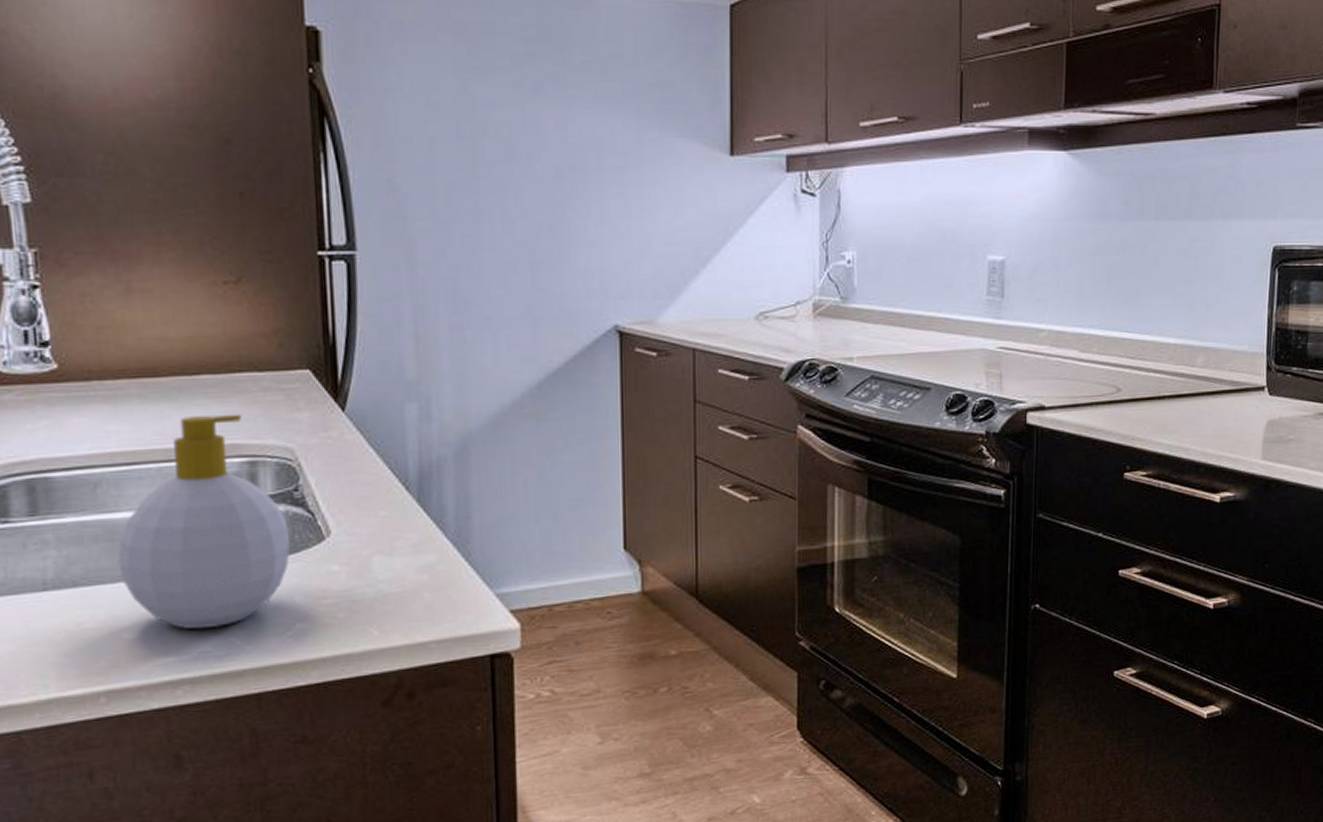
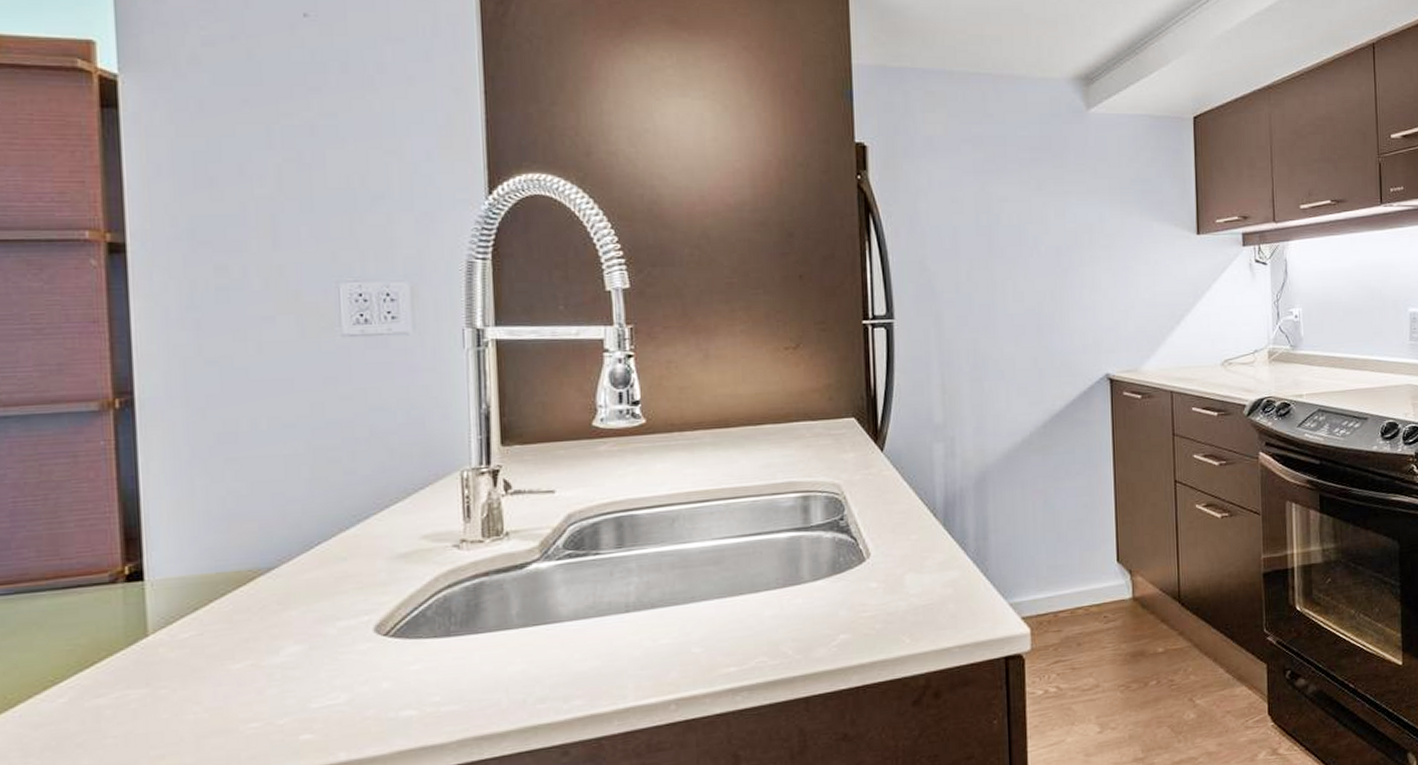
soap bottle: present [117,413,291,630] -> none [690,456,837,642]

